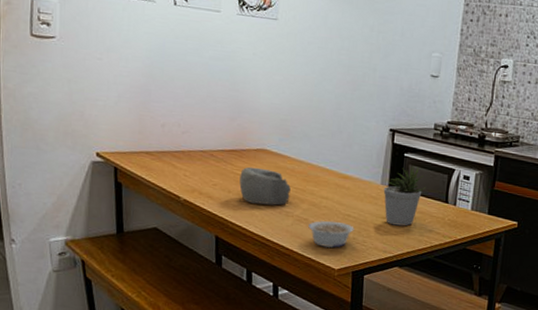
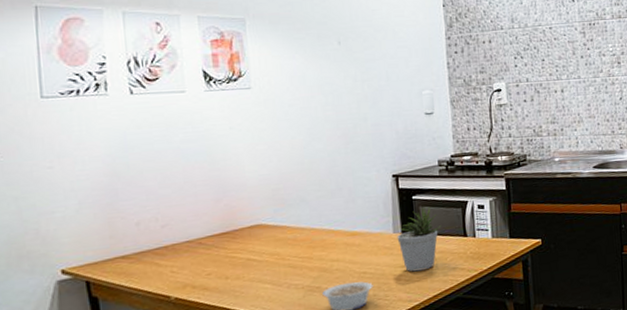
decorative bowl: present [239,166,291,206] -> none [236,244,297,285]

